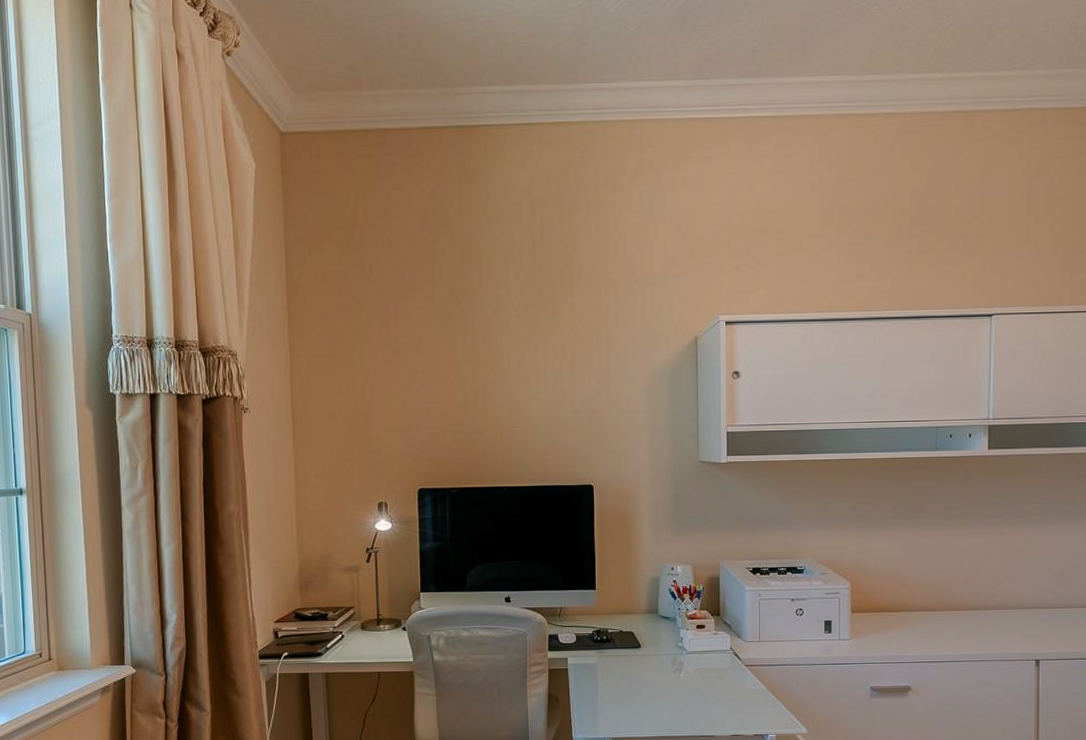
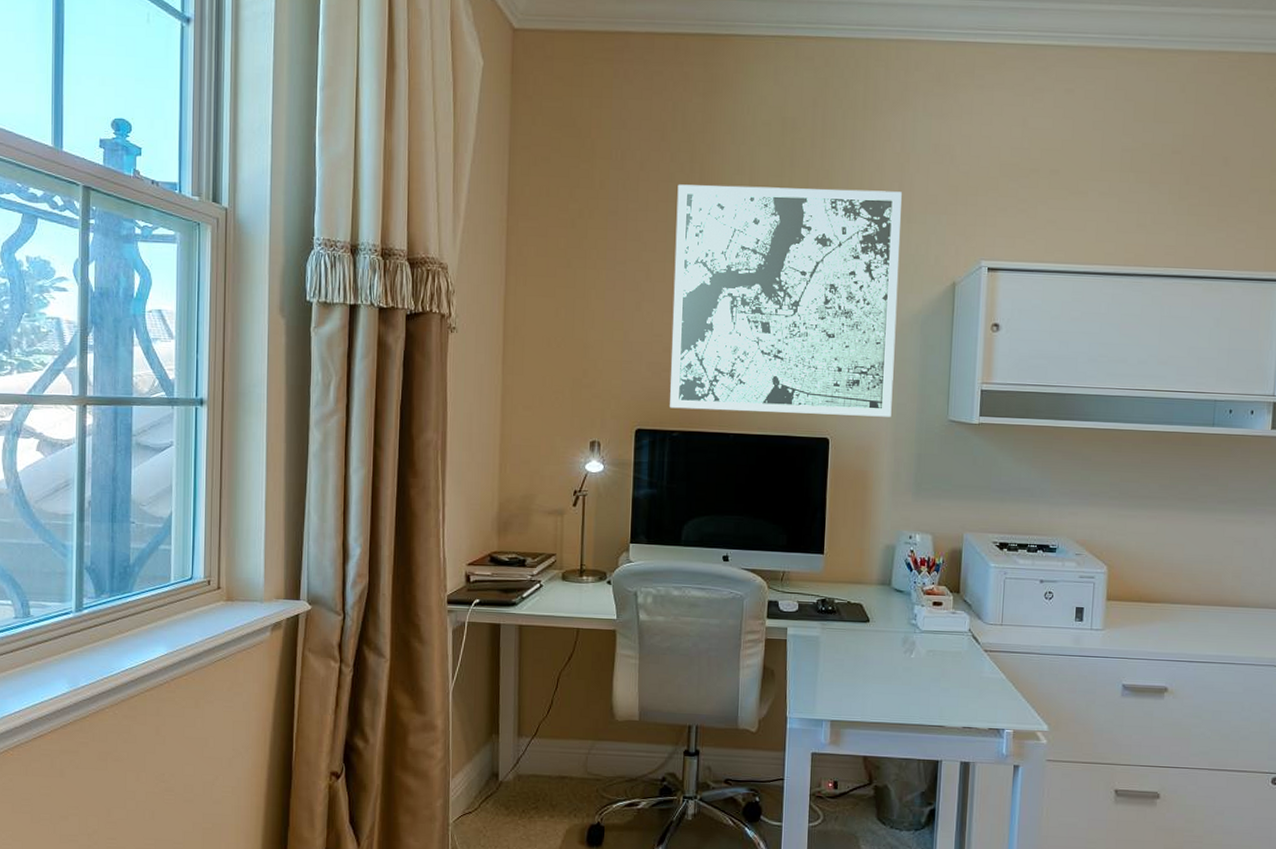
wall art: none [440,258,648,468] -> present [670,184,902,417]

